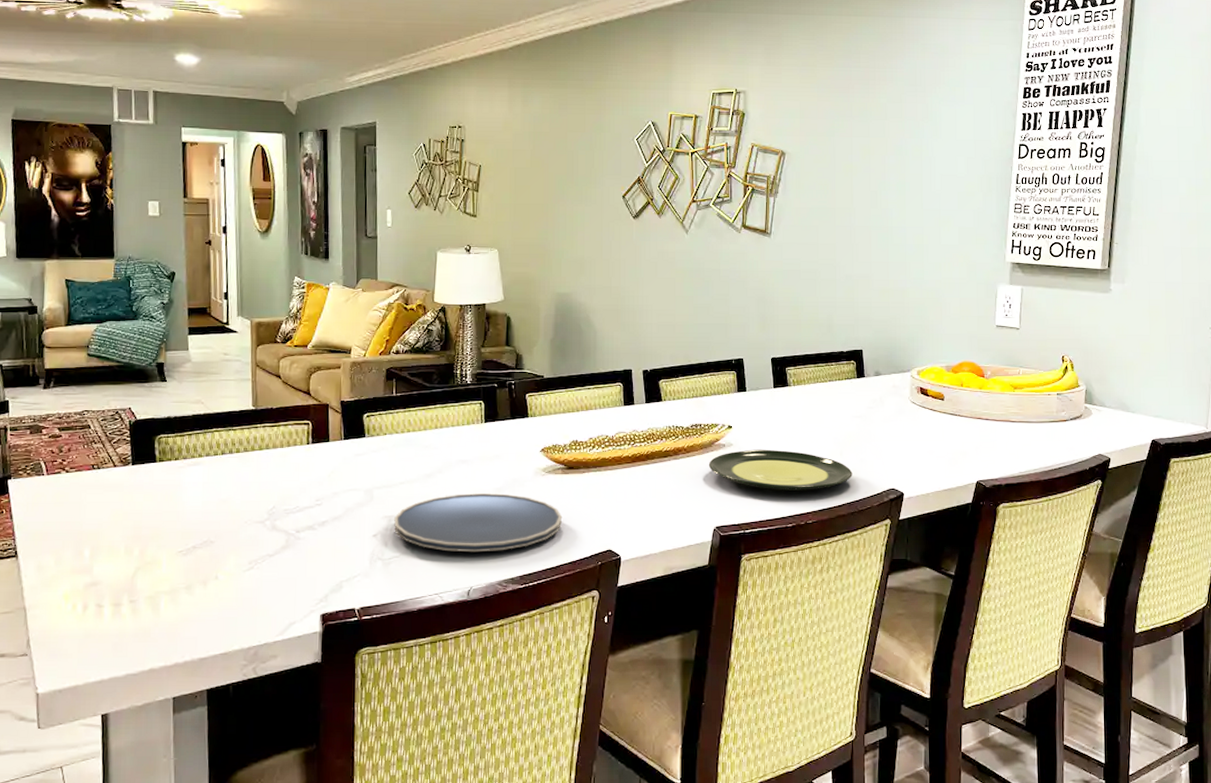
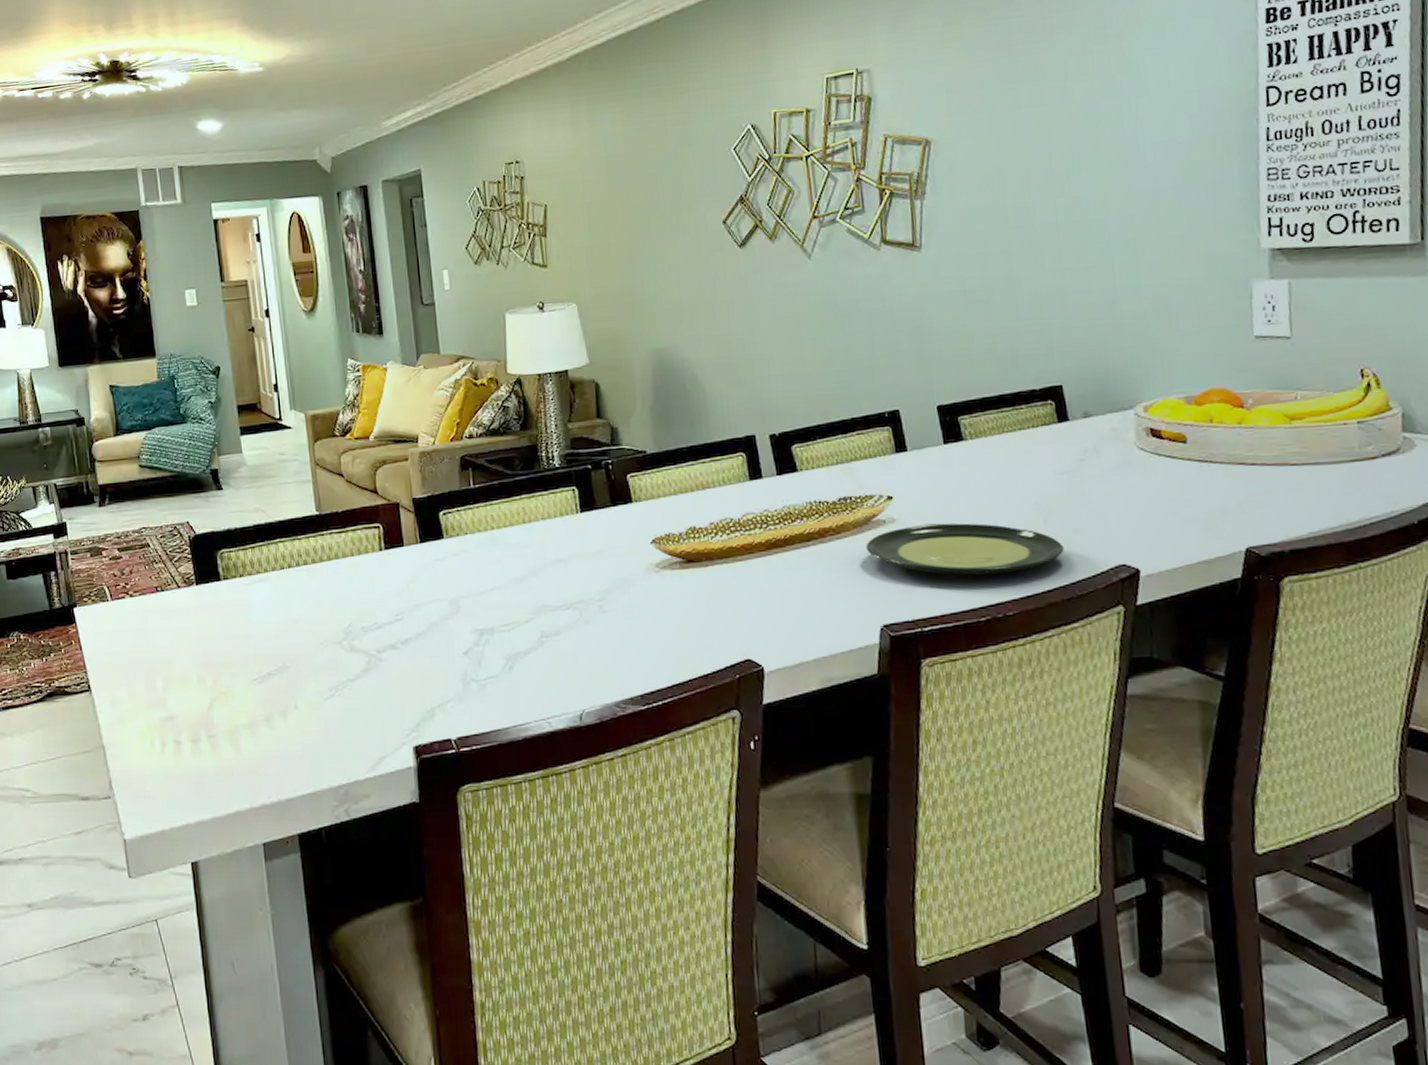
plate: present [394,493,563,553] -> none [486,596,686,669]

